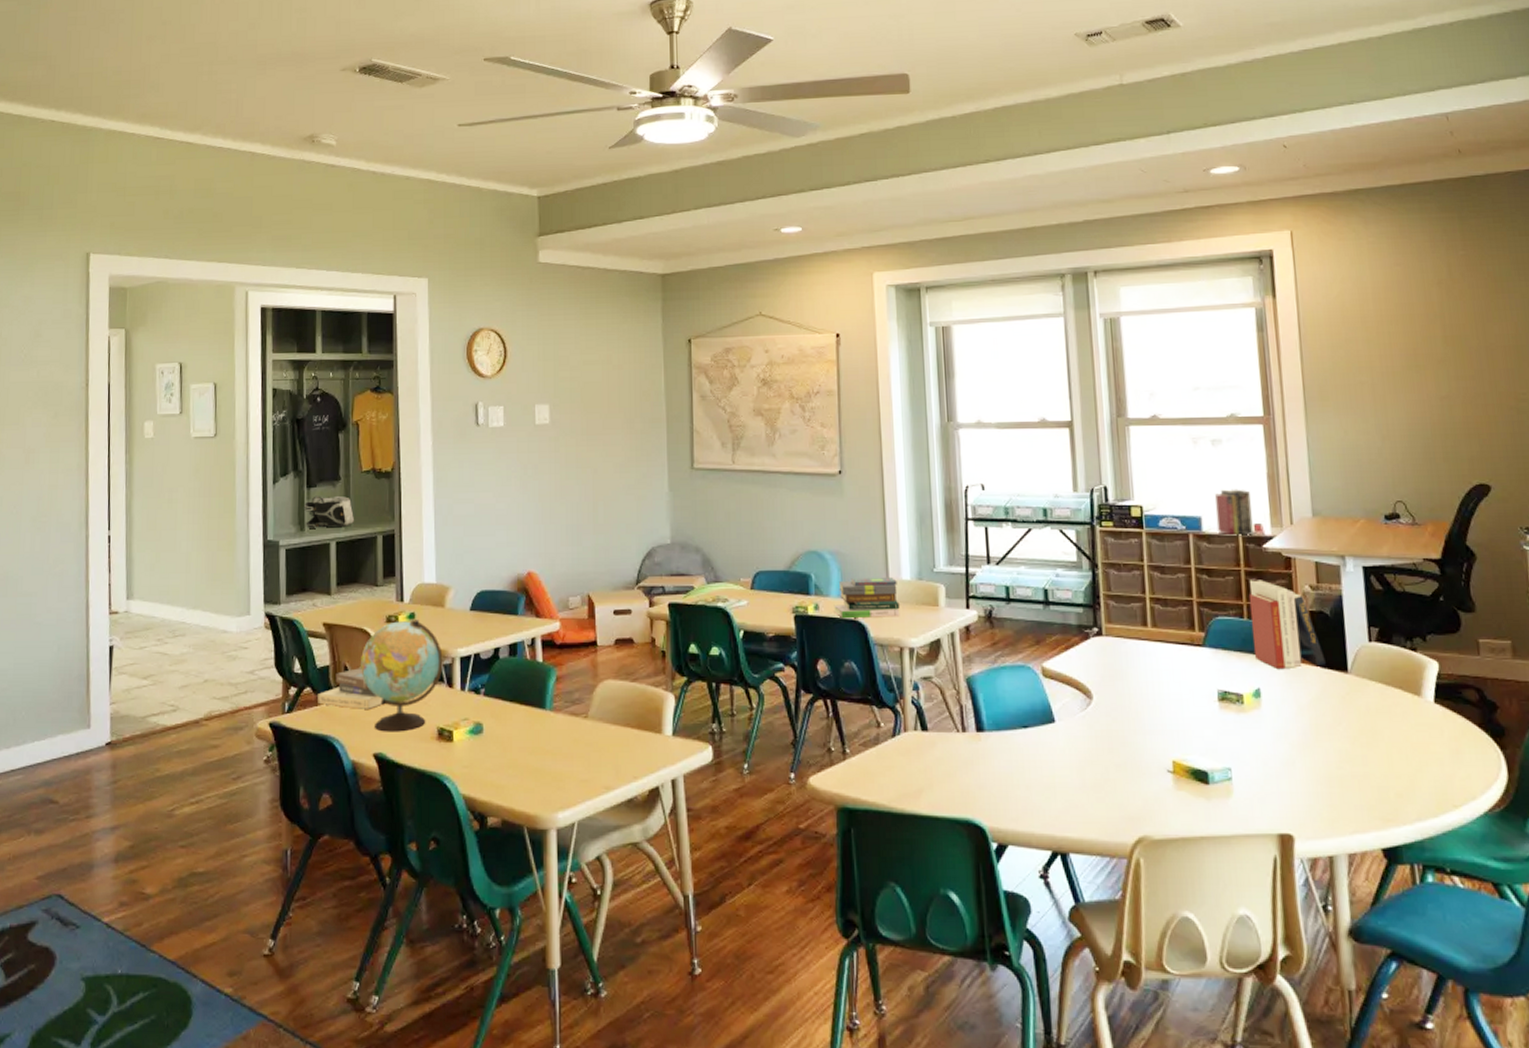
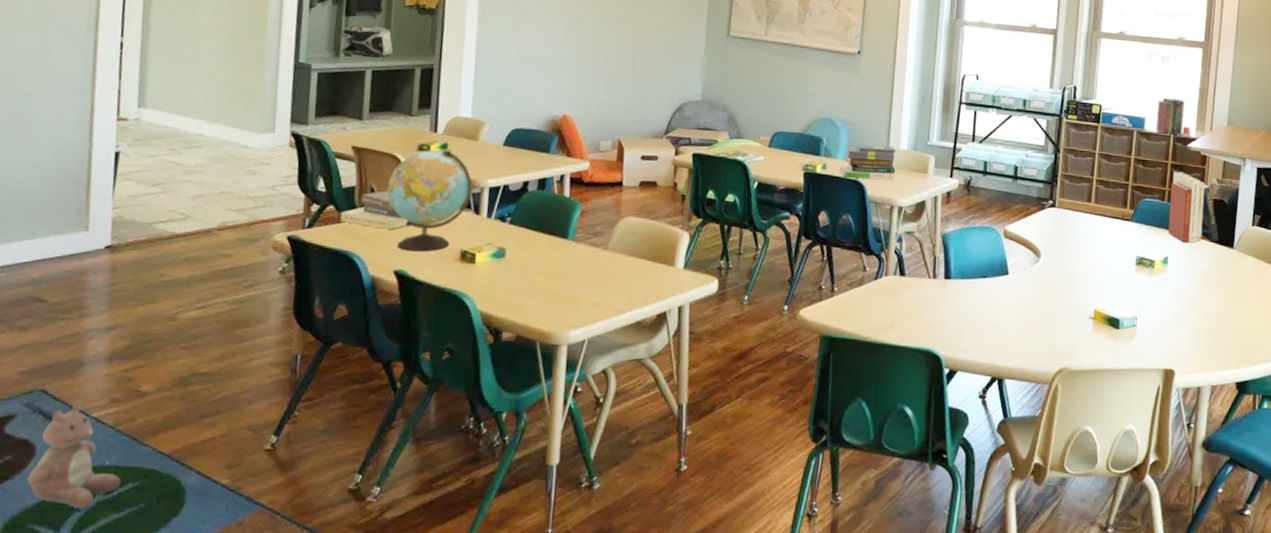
stuffed animal: none [49,904,133,1021] -> present [27,399,122,509]

